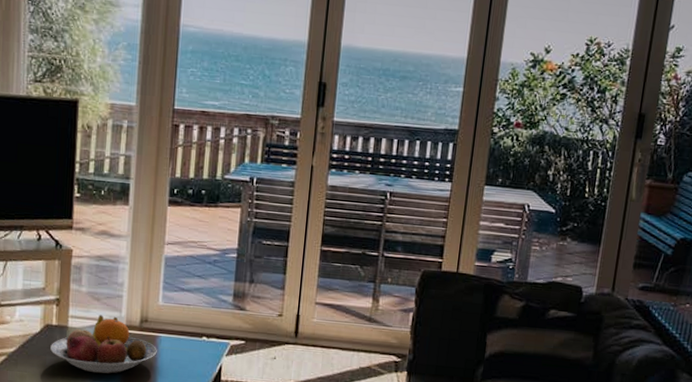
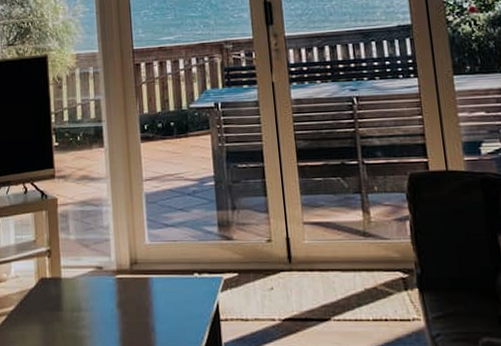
fruit bowl: present [50,315,157,374] -> none [47,262,151,325]

